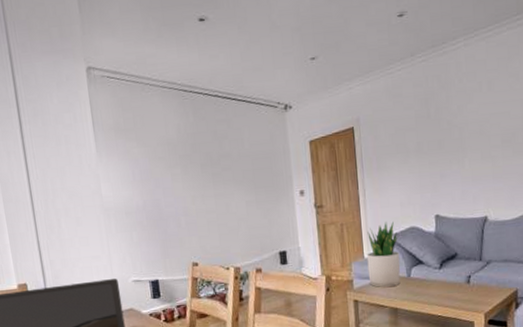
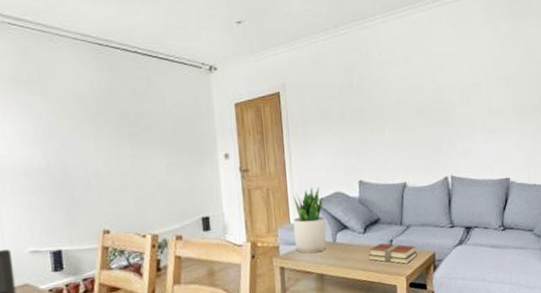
books: none [445,279,497,301] -> present [369,243,417,264]

